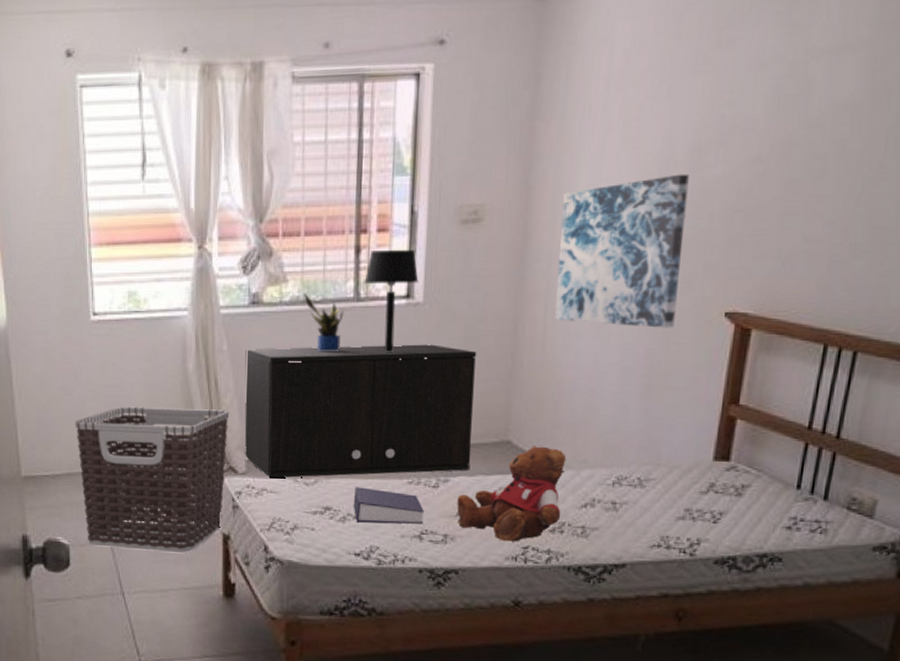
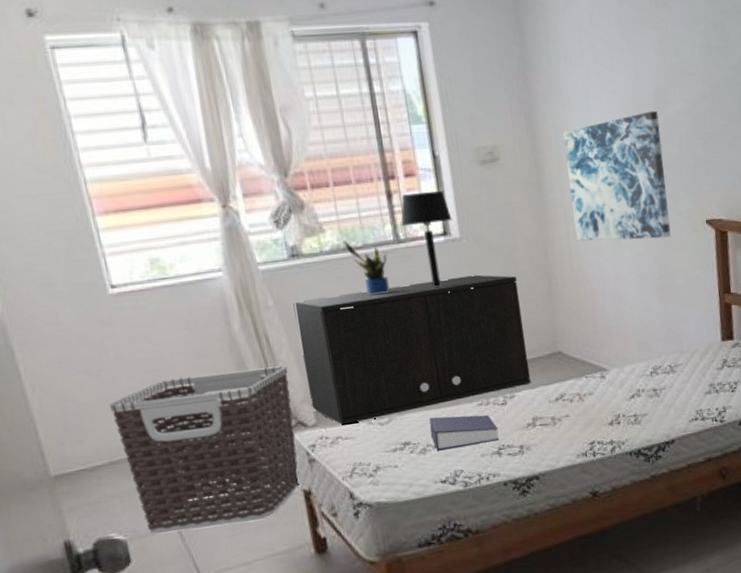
teddy bear: present [457,446,567,542] -> none [525,351,616,442]

